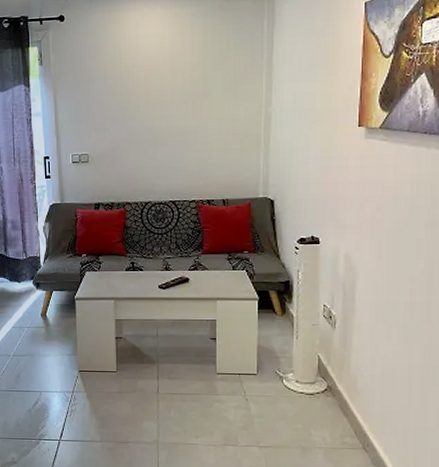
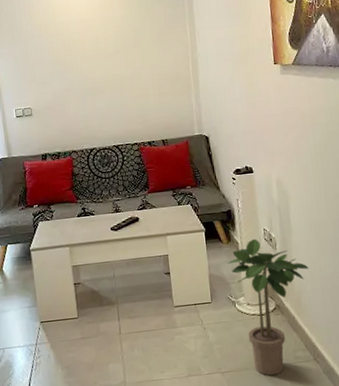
potted plant: none [279,314,370,458] -> present [227,238,309,376]

